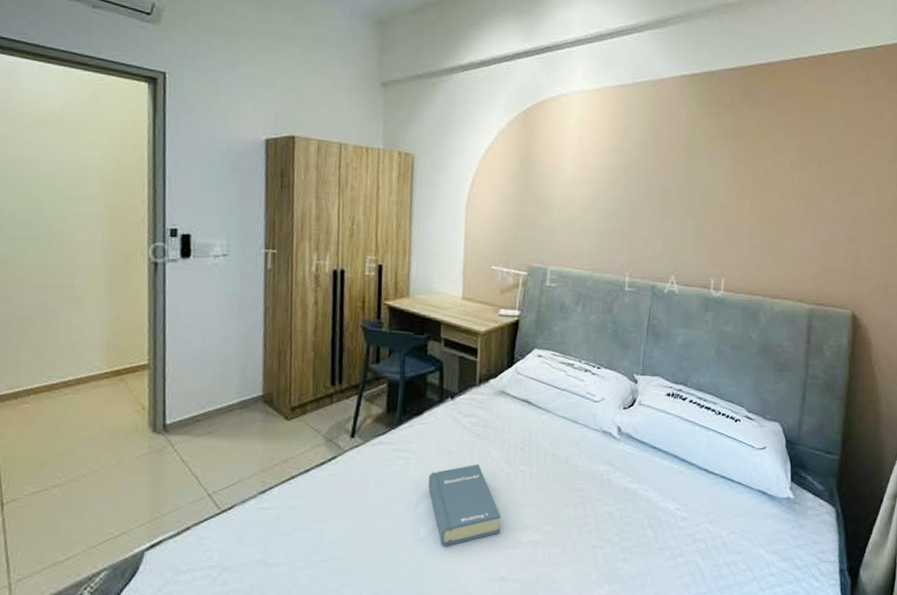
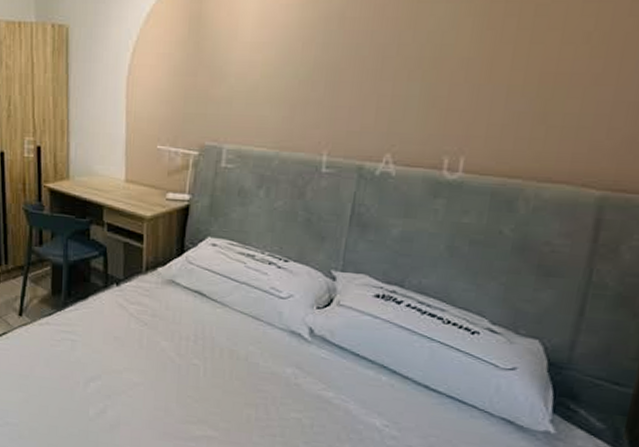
hardback book: present [428,464,501,546] -> none [95,352,173,429]

